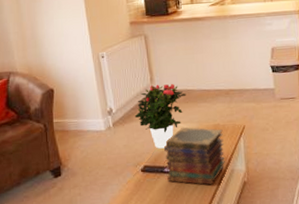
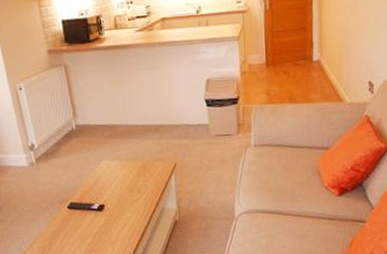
potted flower: present [134,83,187,149] -> none [58,117,113,186]
book stack: present [164,127,225,185] -> none [90,164,155,223]

